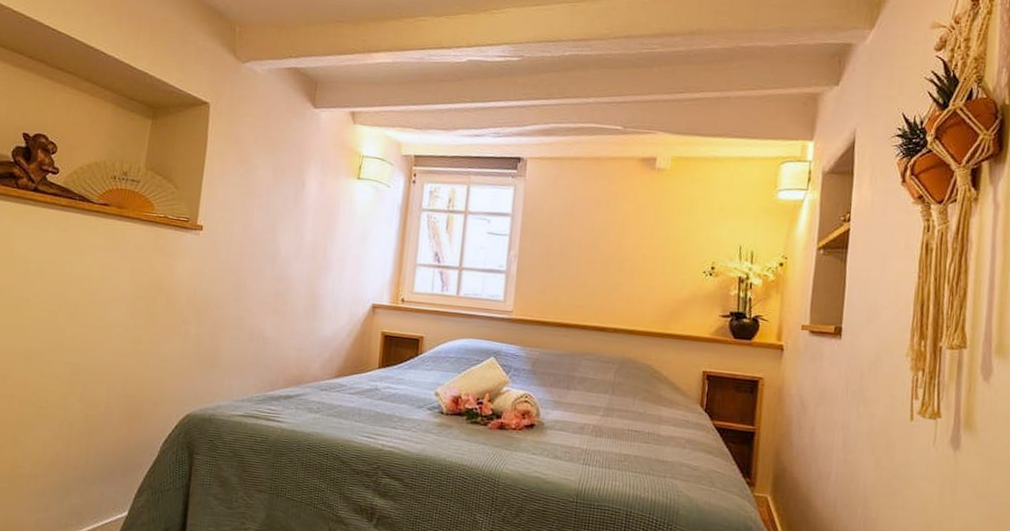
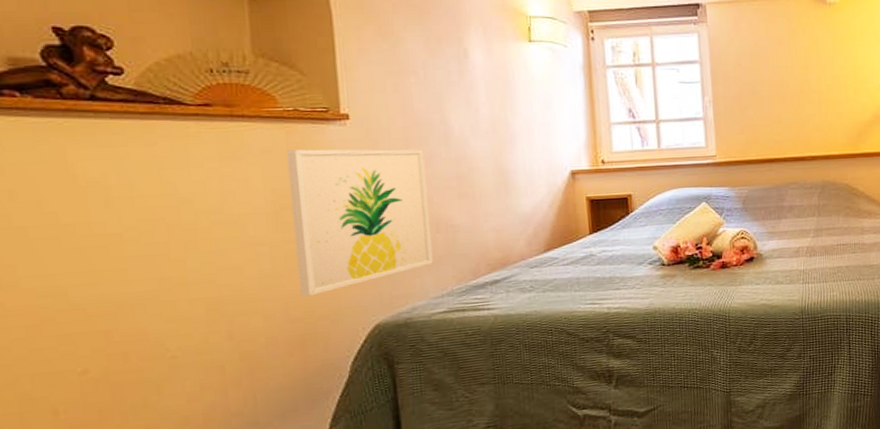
wall art: none [138,250,253,378] -> present [285,149,433,297]

